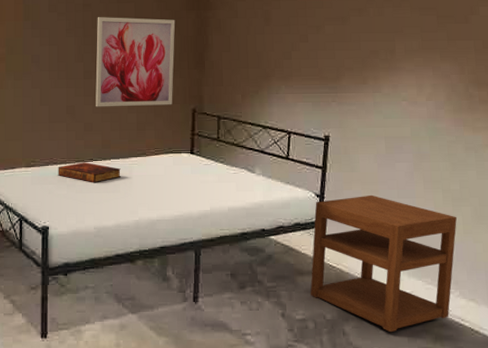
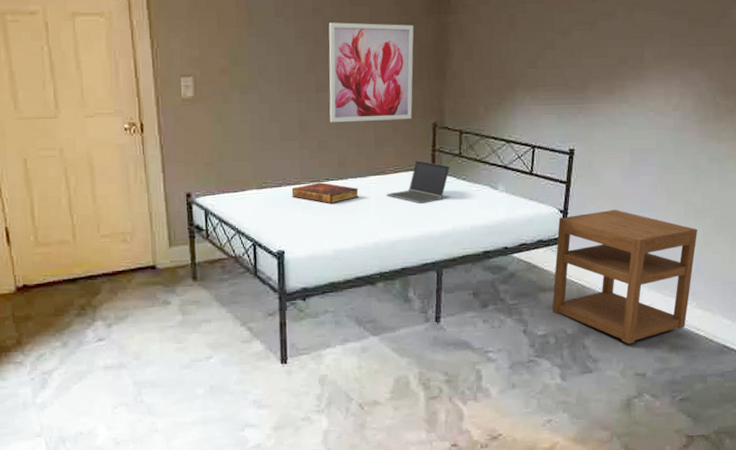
laptop computer: none [147,143,209,184] -> present [386,160,451,204]

